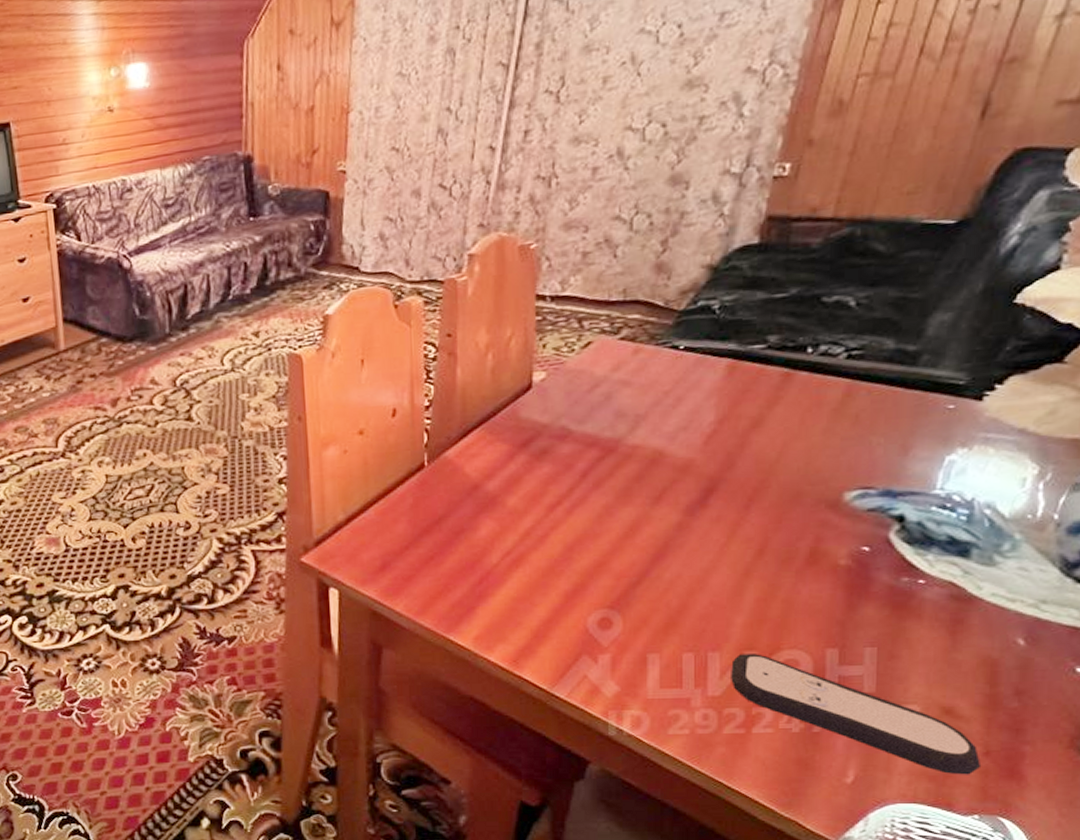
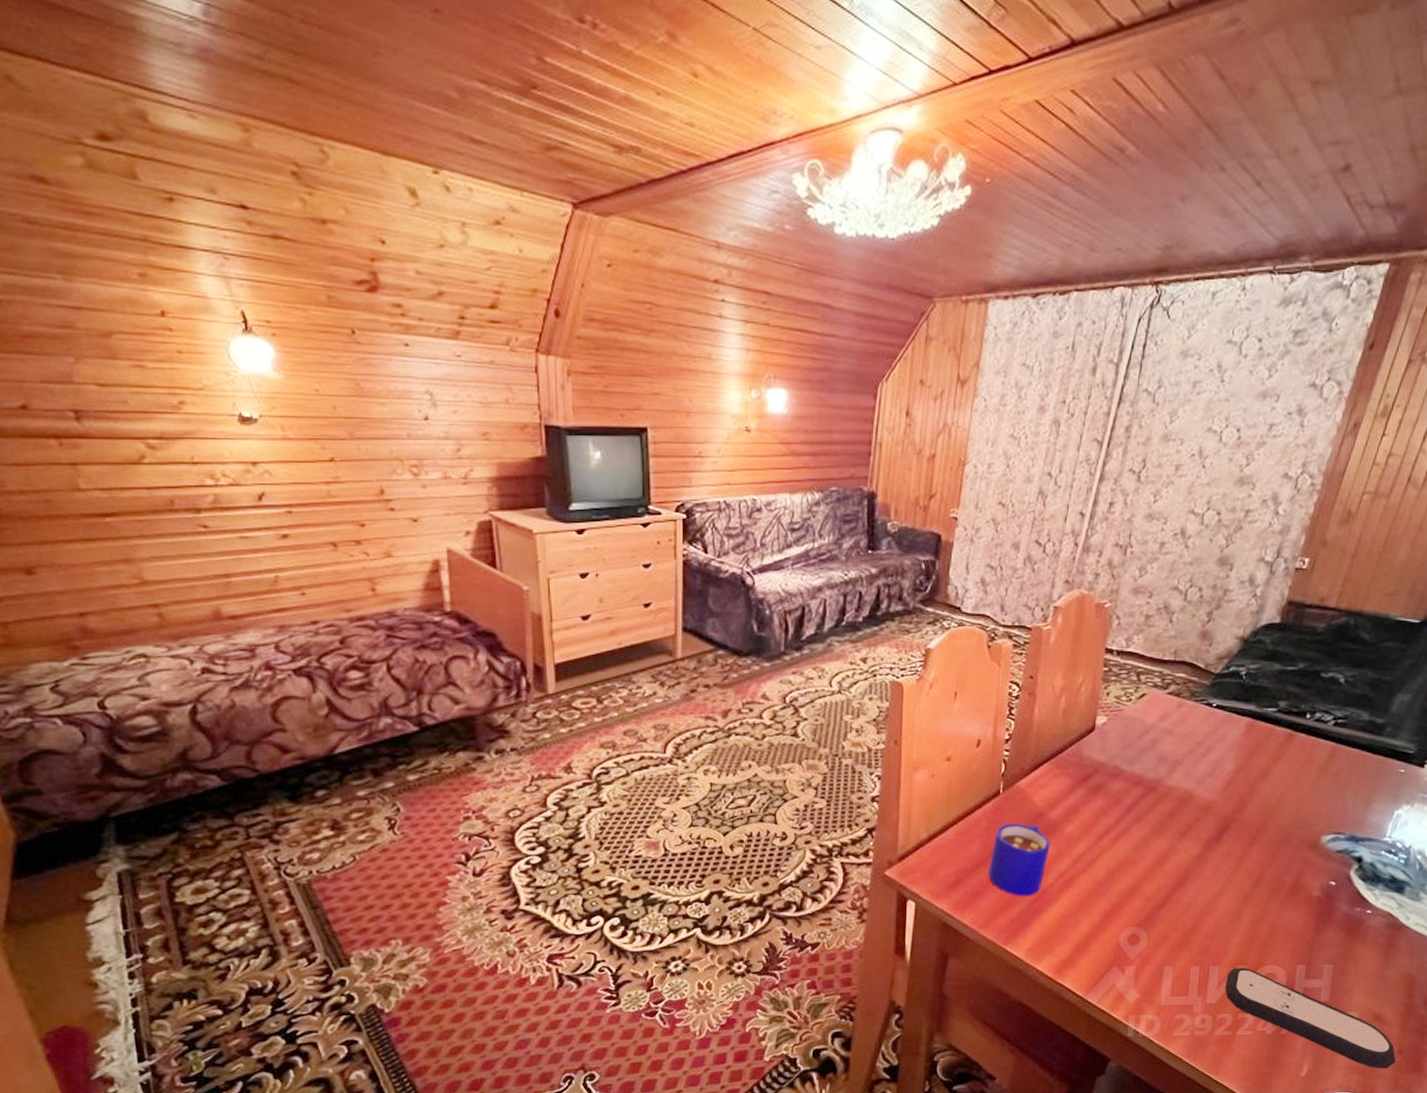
mug: none [419,497,491,579] -> present [988,823,1050,897]

